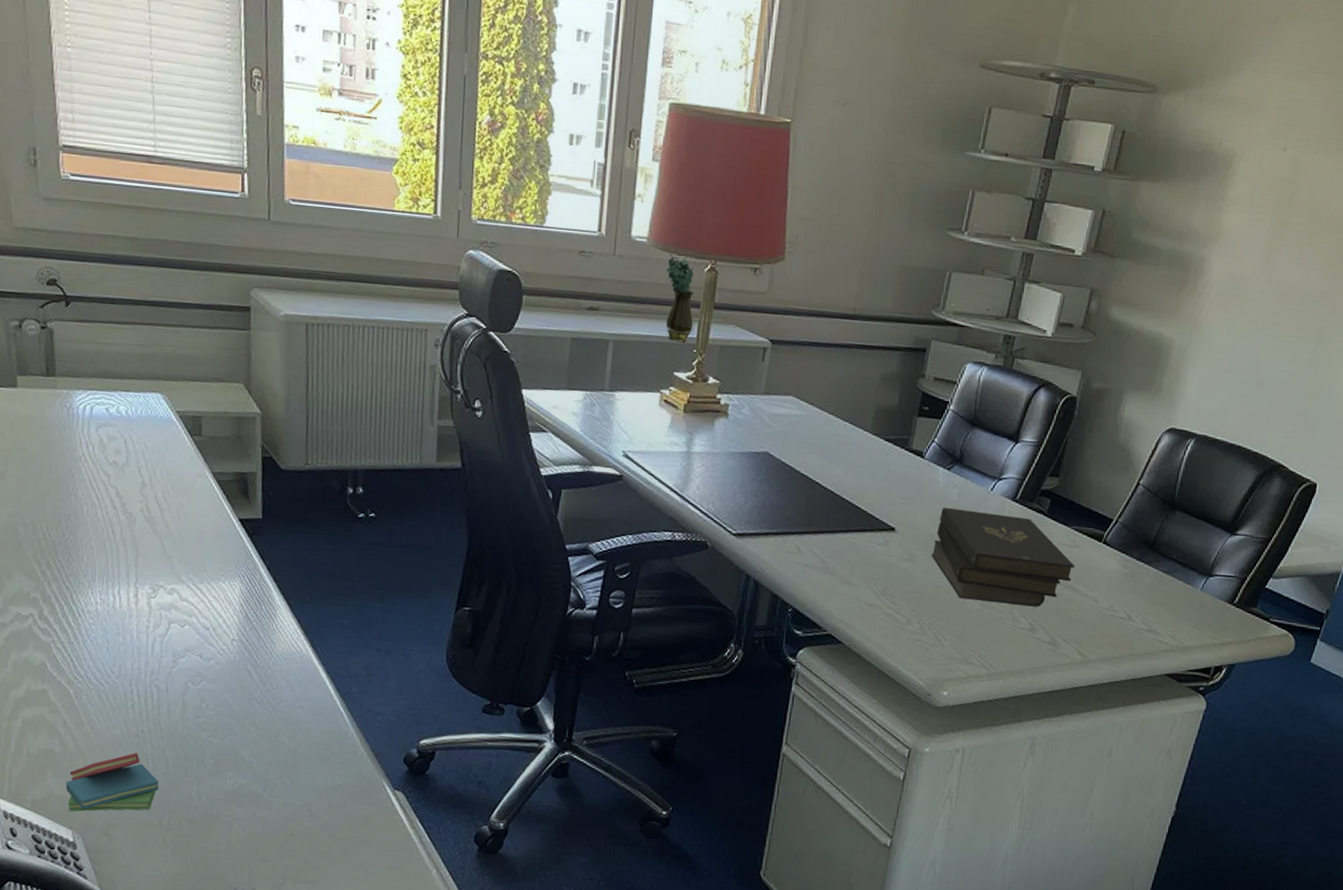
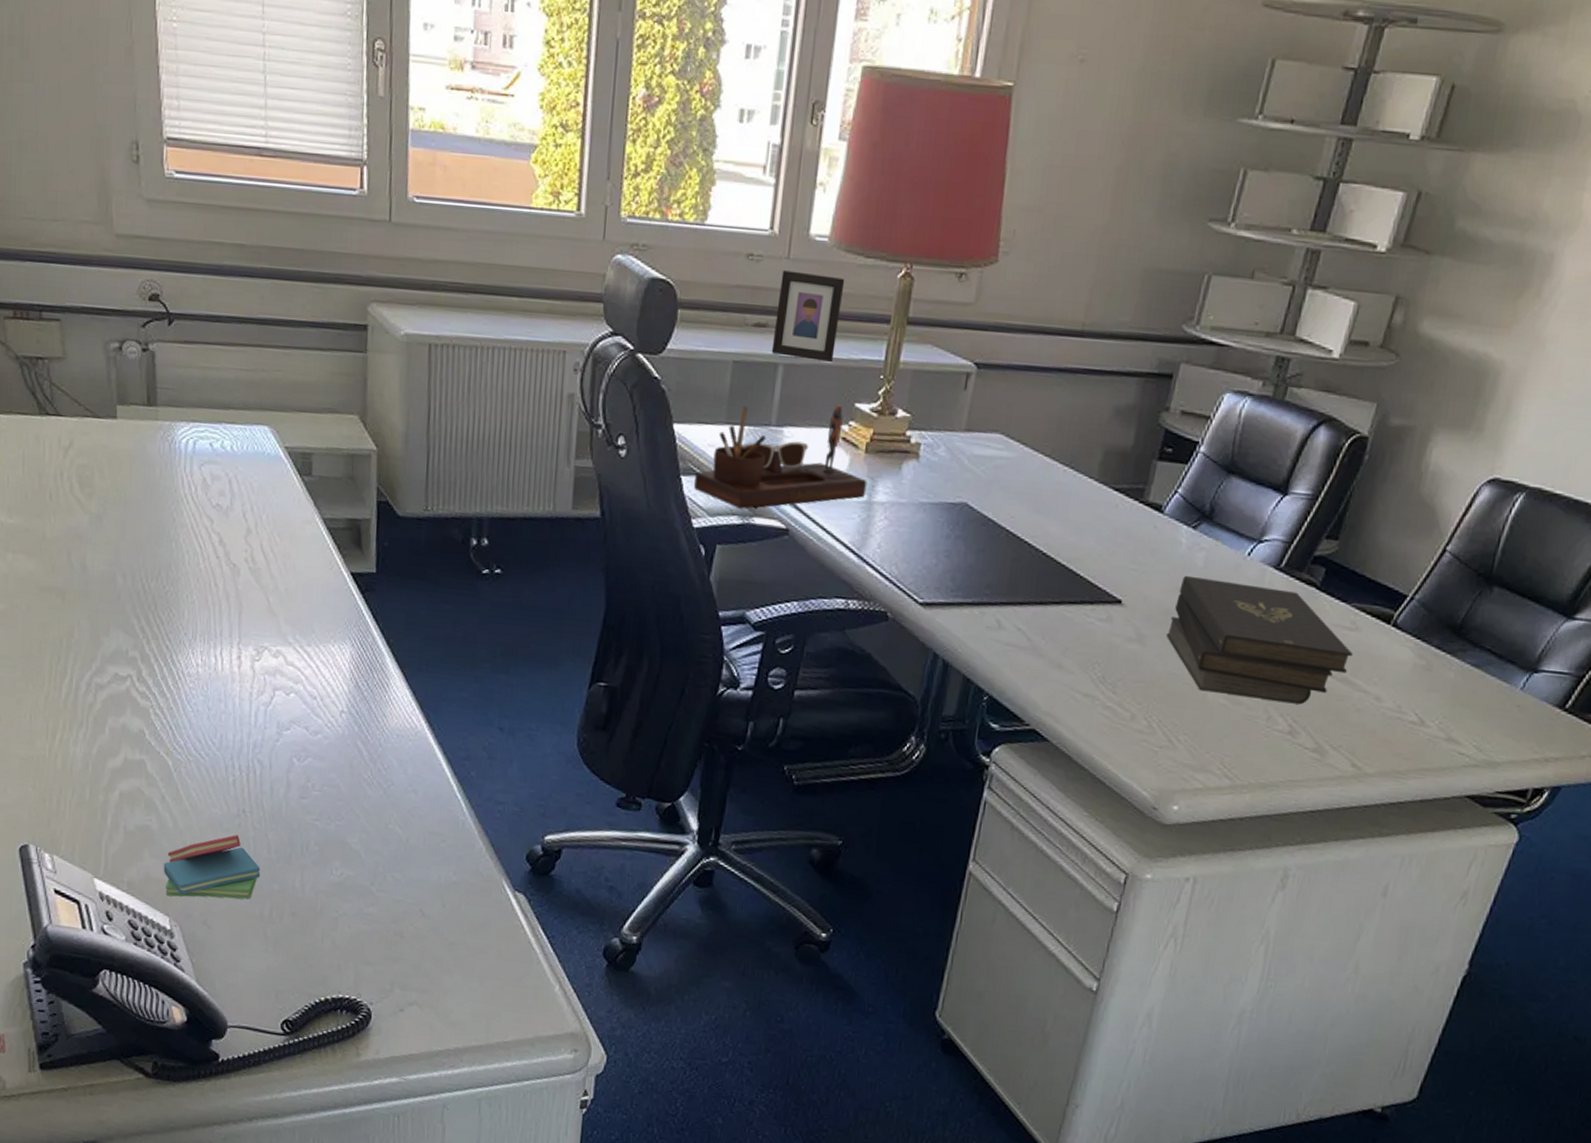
desk organizer: none [541,373,686,460] -> present [694,404,867,509]
picture frame: none [603,264,662,339] -> present [771,270,845,362]
vase: present [665,253,695,342] -> none [847,255,884,365]

